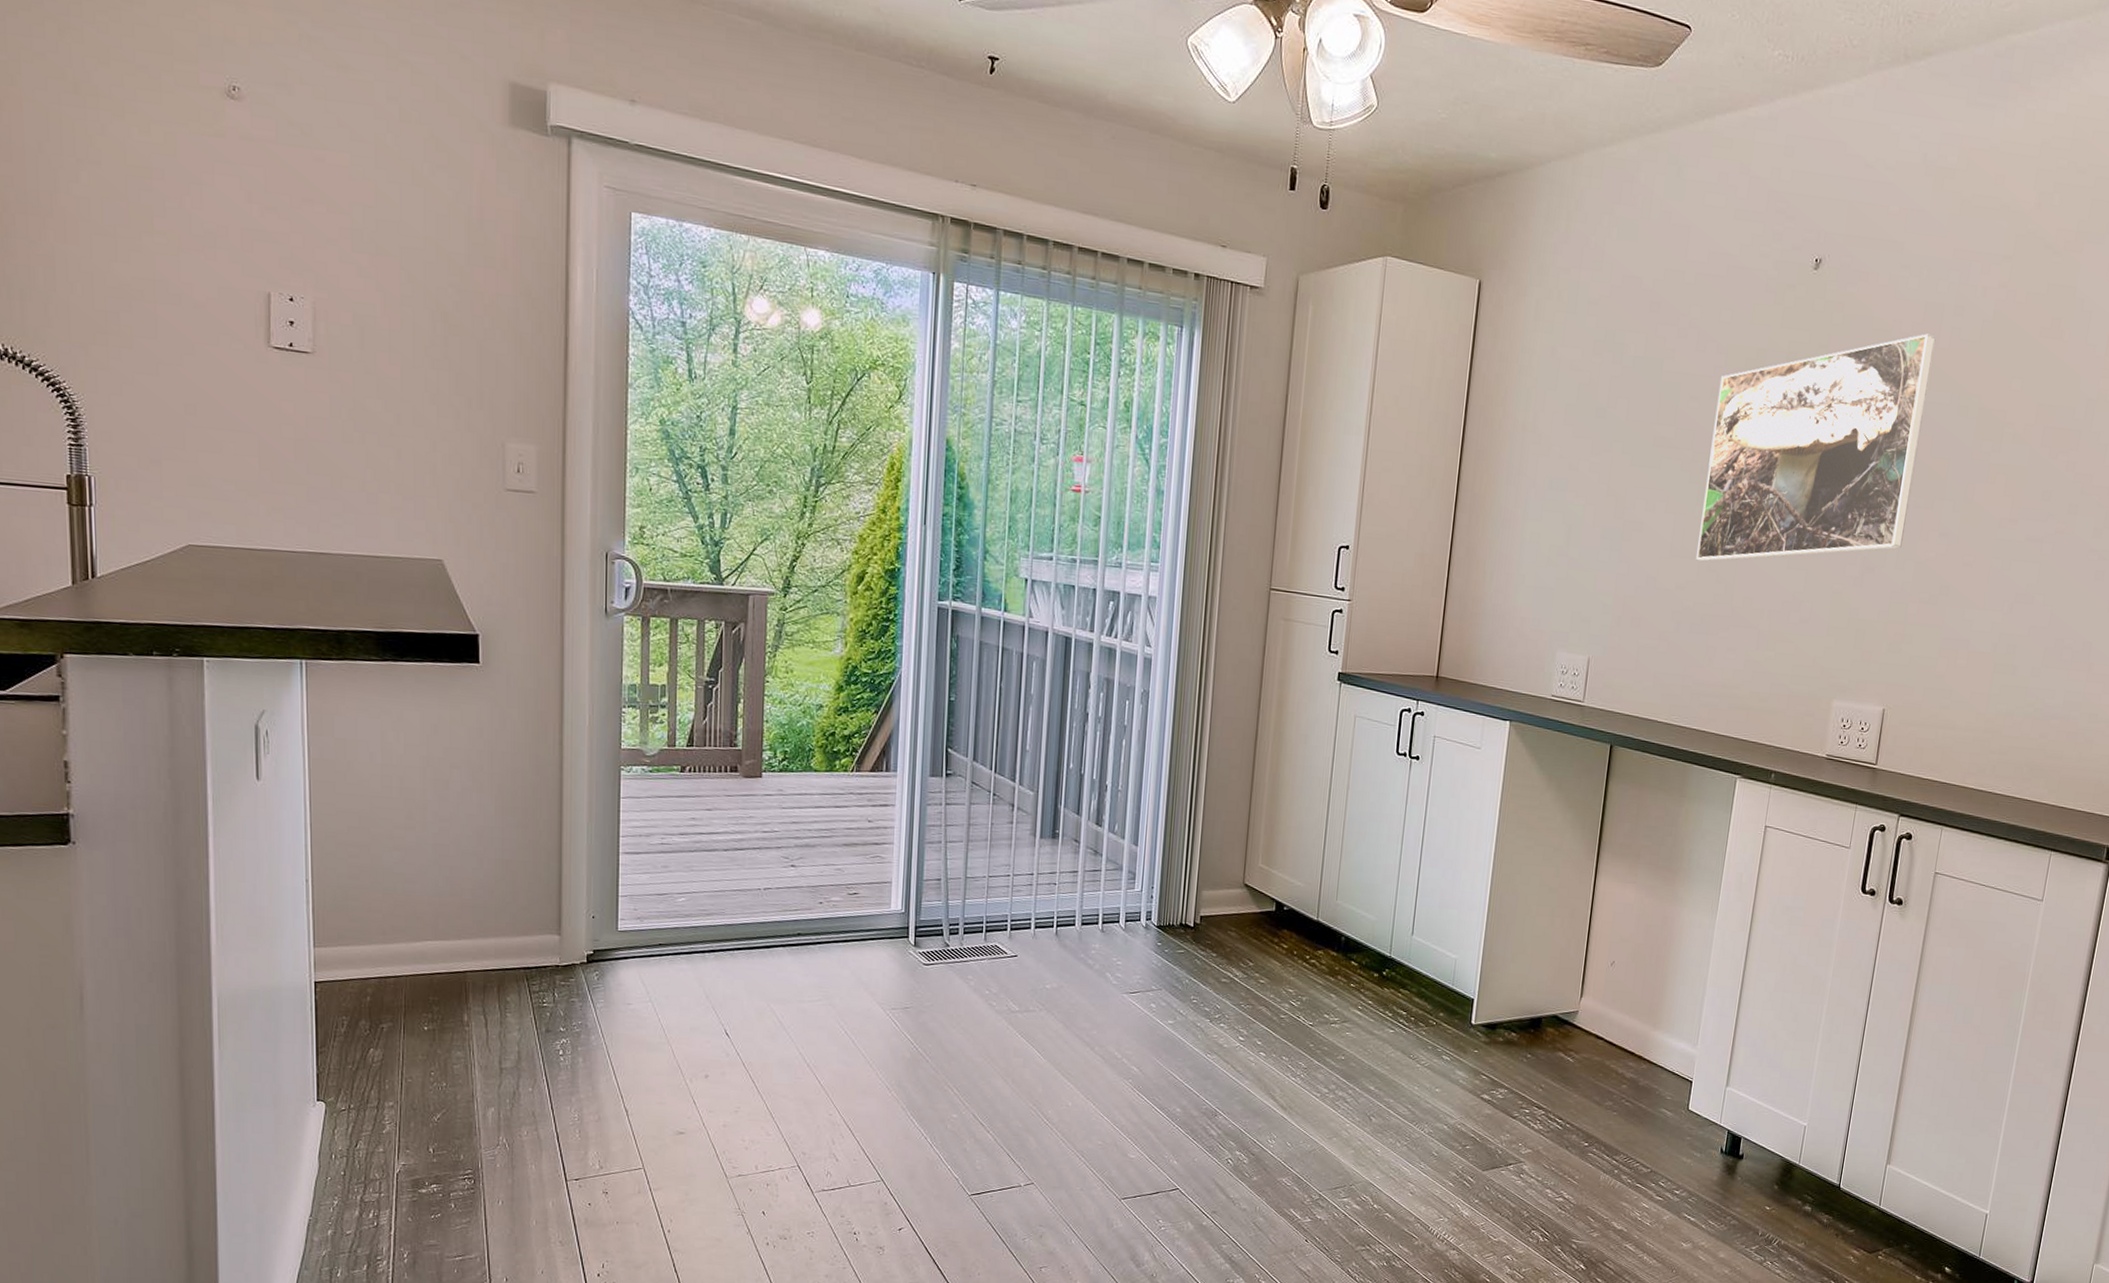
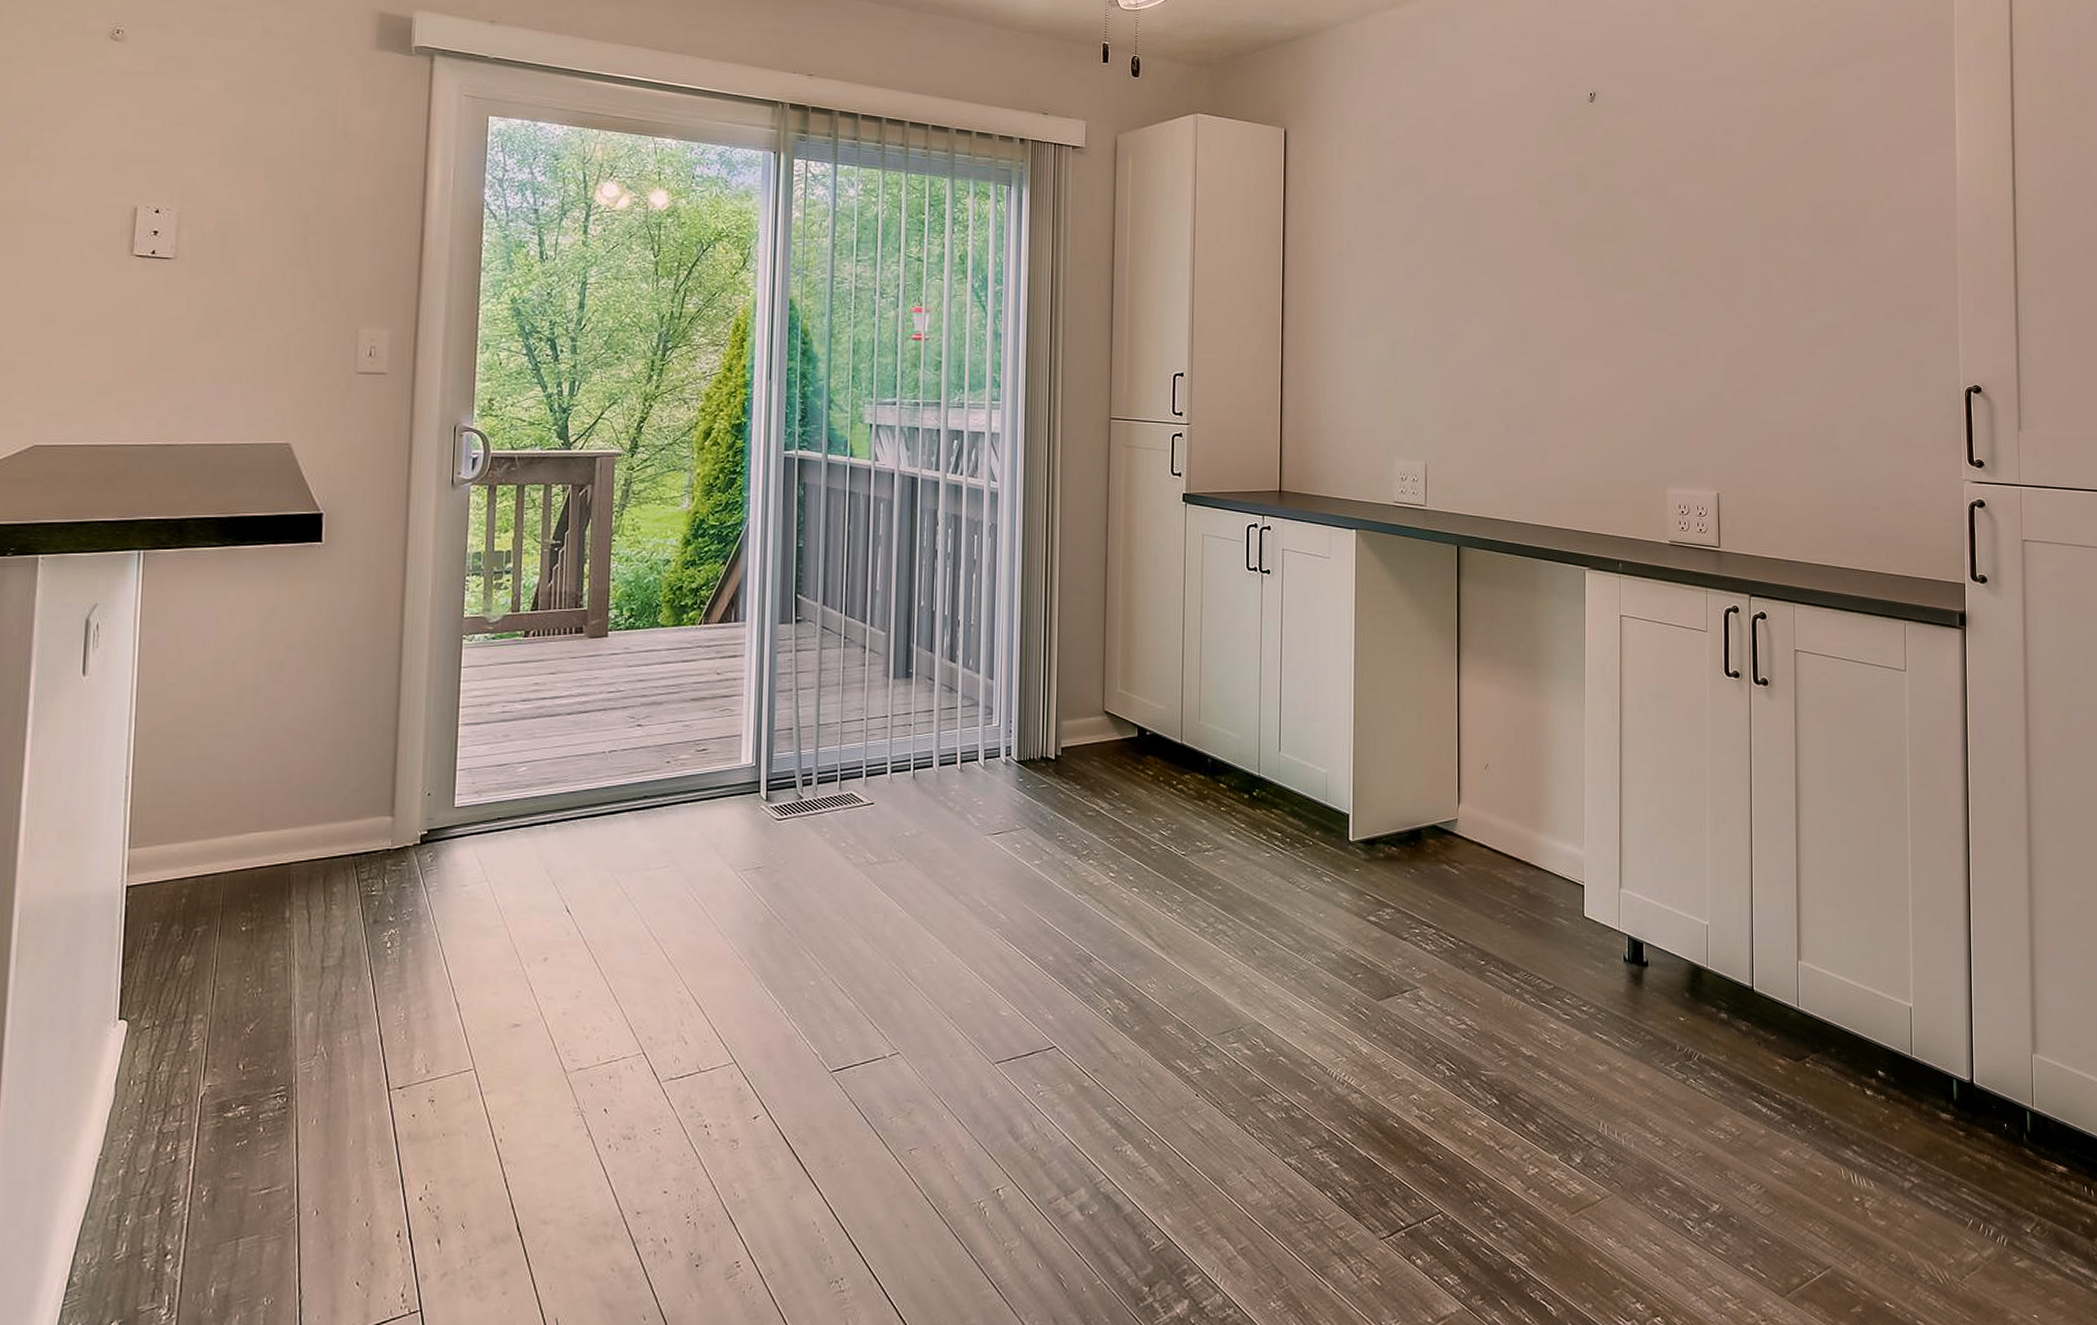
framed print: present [1696,333,1936,562] -> none [1517,150,1711,366]

